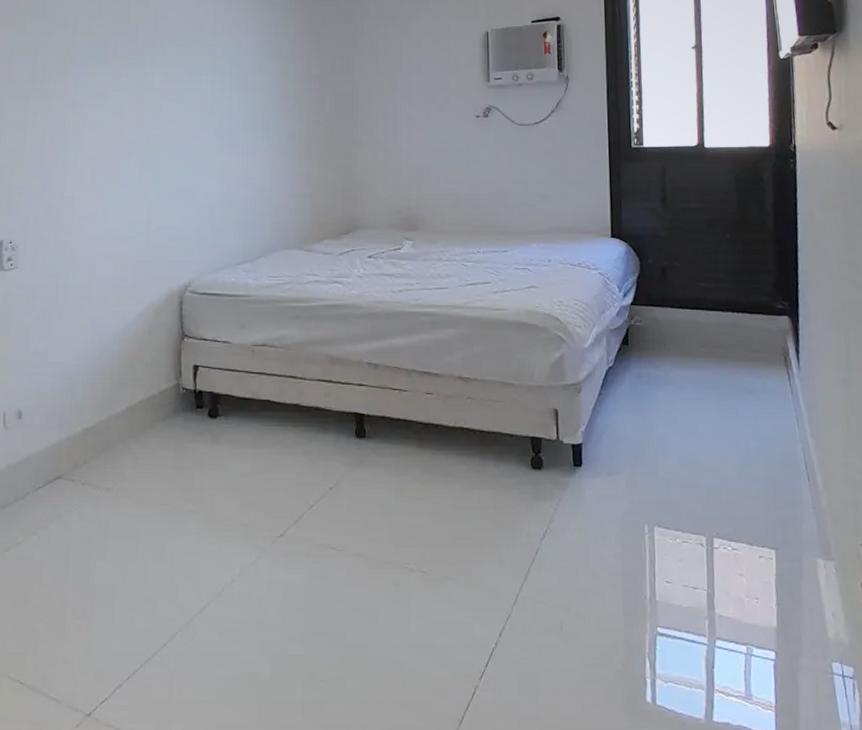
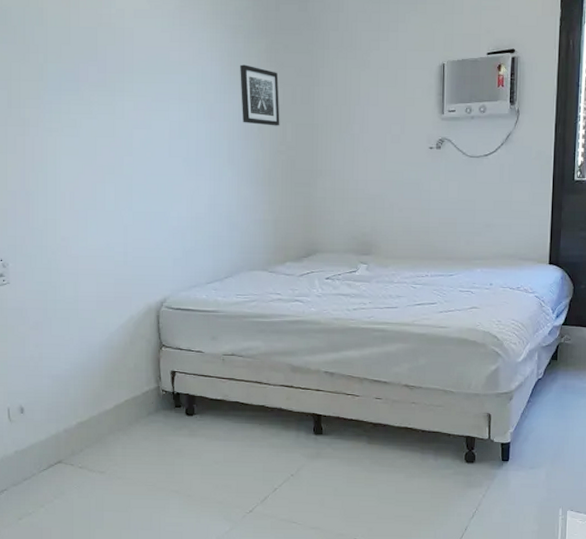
wall art: none [276,35,318,96] -> present [240,64,280,126]

